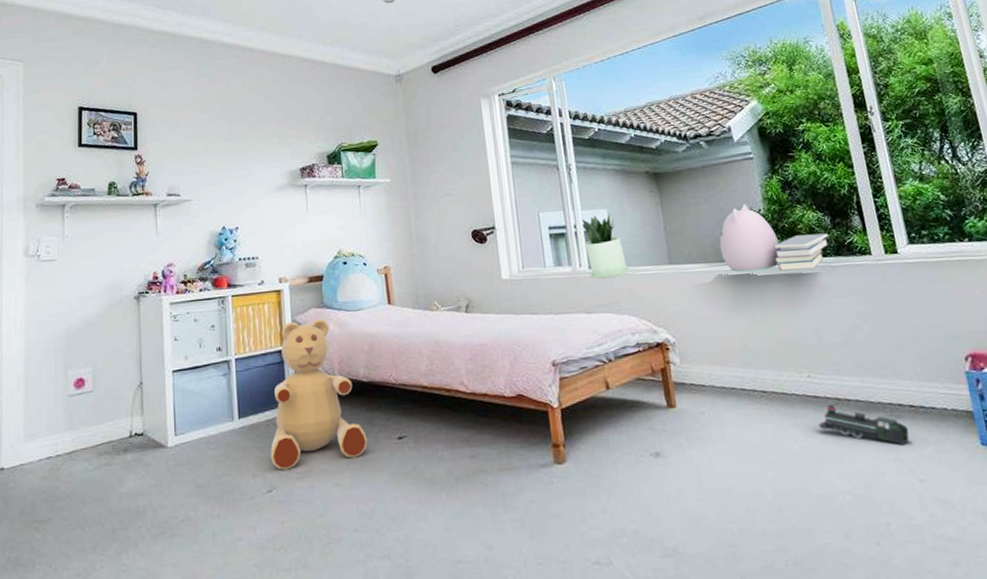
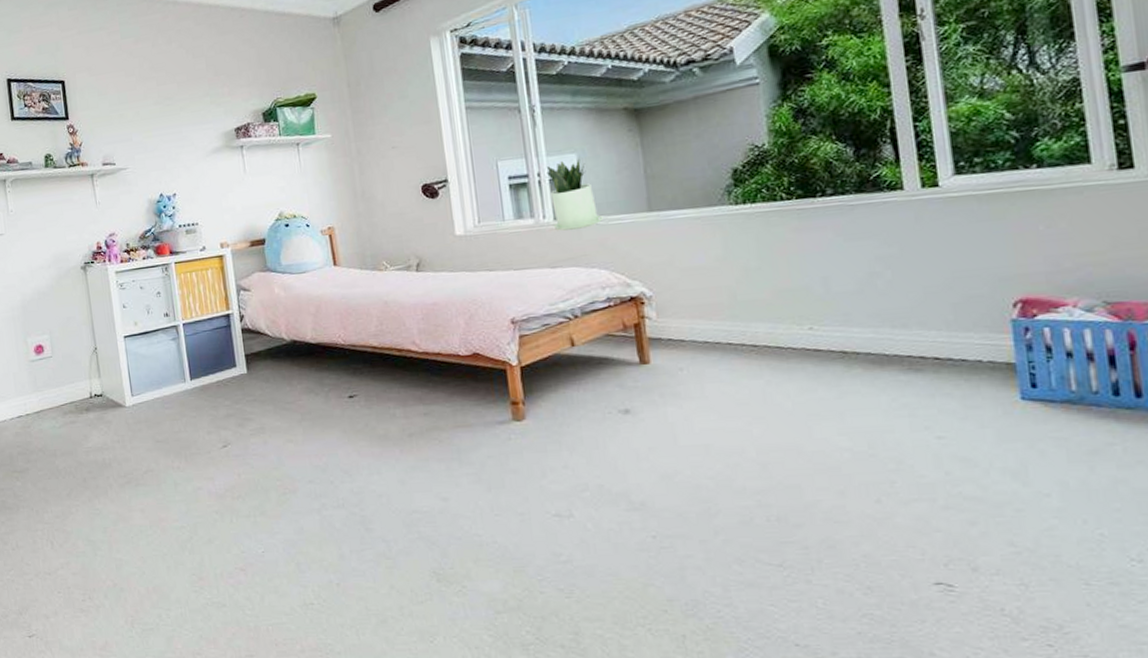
teddy bear: present [270,318,368,470] -> none [223,282,318,427]
plush toy: present [719,203,781,273] -> none [710,138,787,217]
books: present [774,233,829,271] -> none [777,167,850,213]
toy train: present [818,404,912,445] -> none [817,358,932,400]

